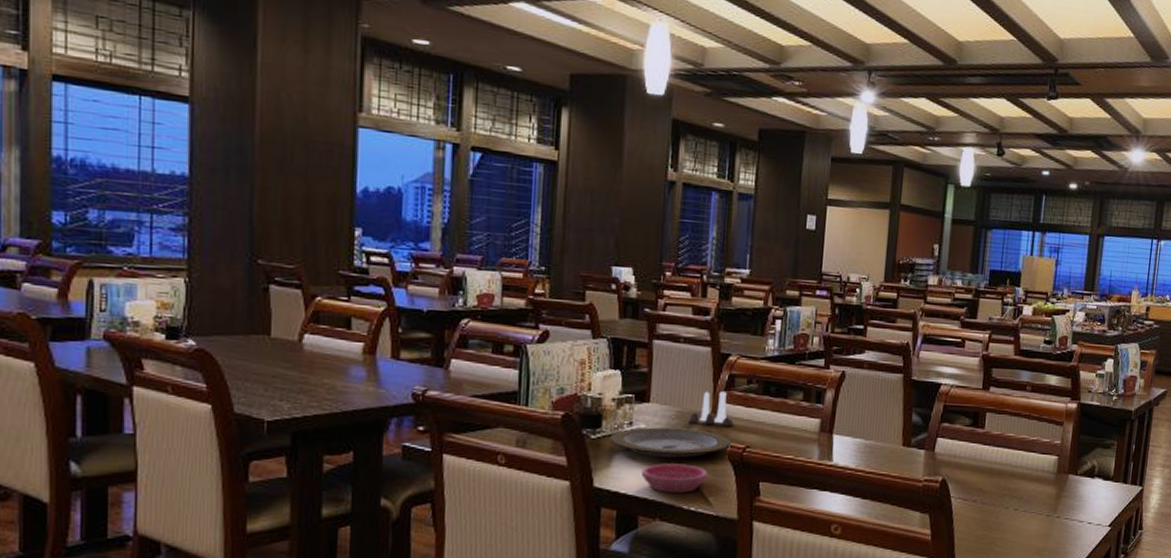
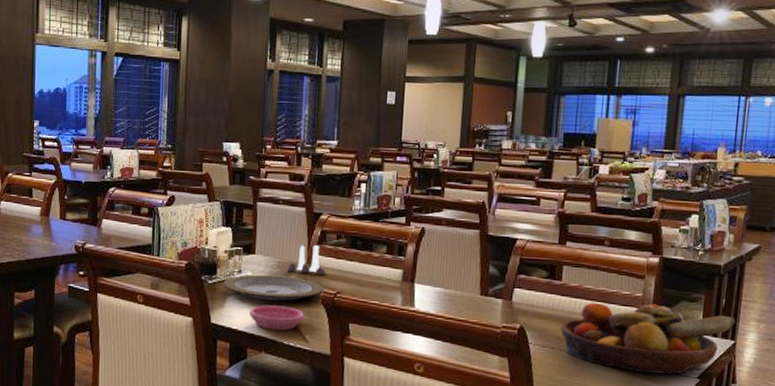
fruit bowl: none [982,451,1144,525] -> present [560,302,736,375]

